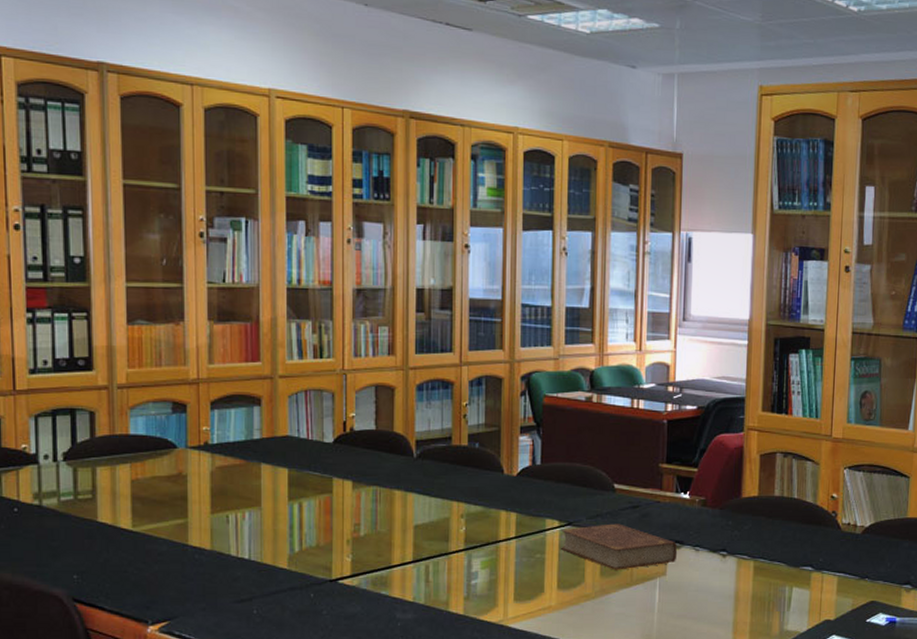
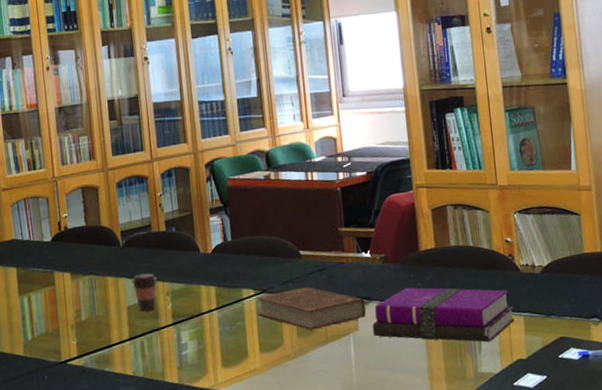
coffee cup: none [421,490,452,532] -> present [131,273,157,311]
notebook: none [681,536,829,600] -> present [372,287,515,343]

